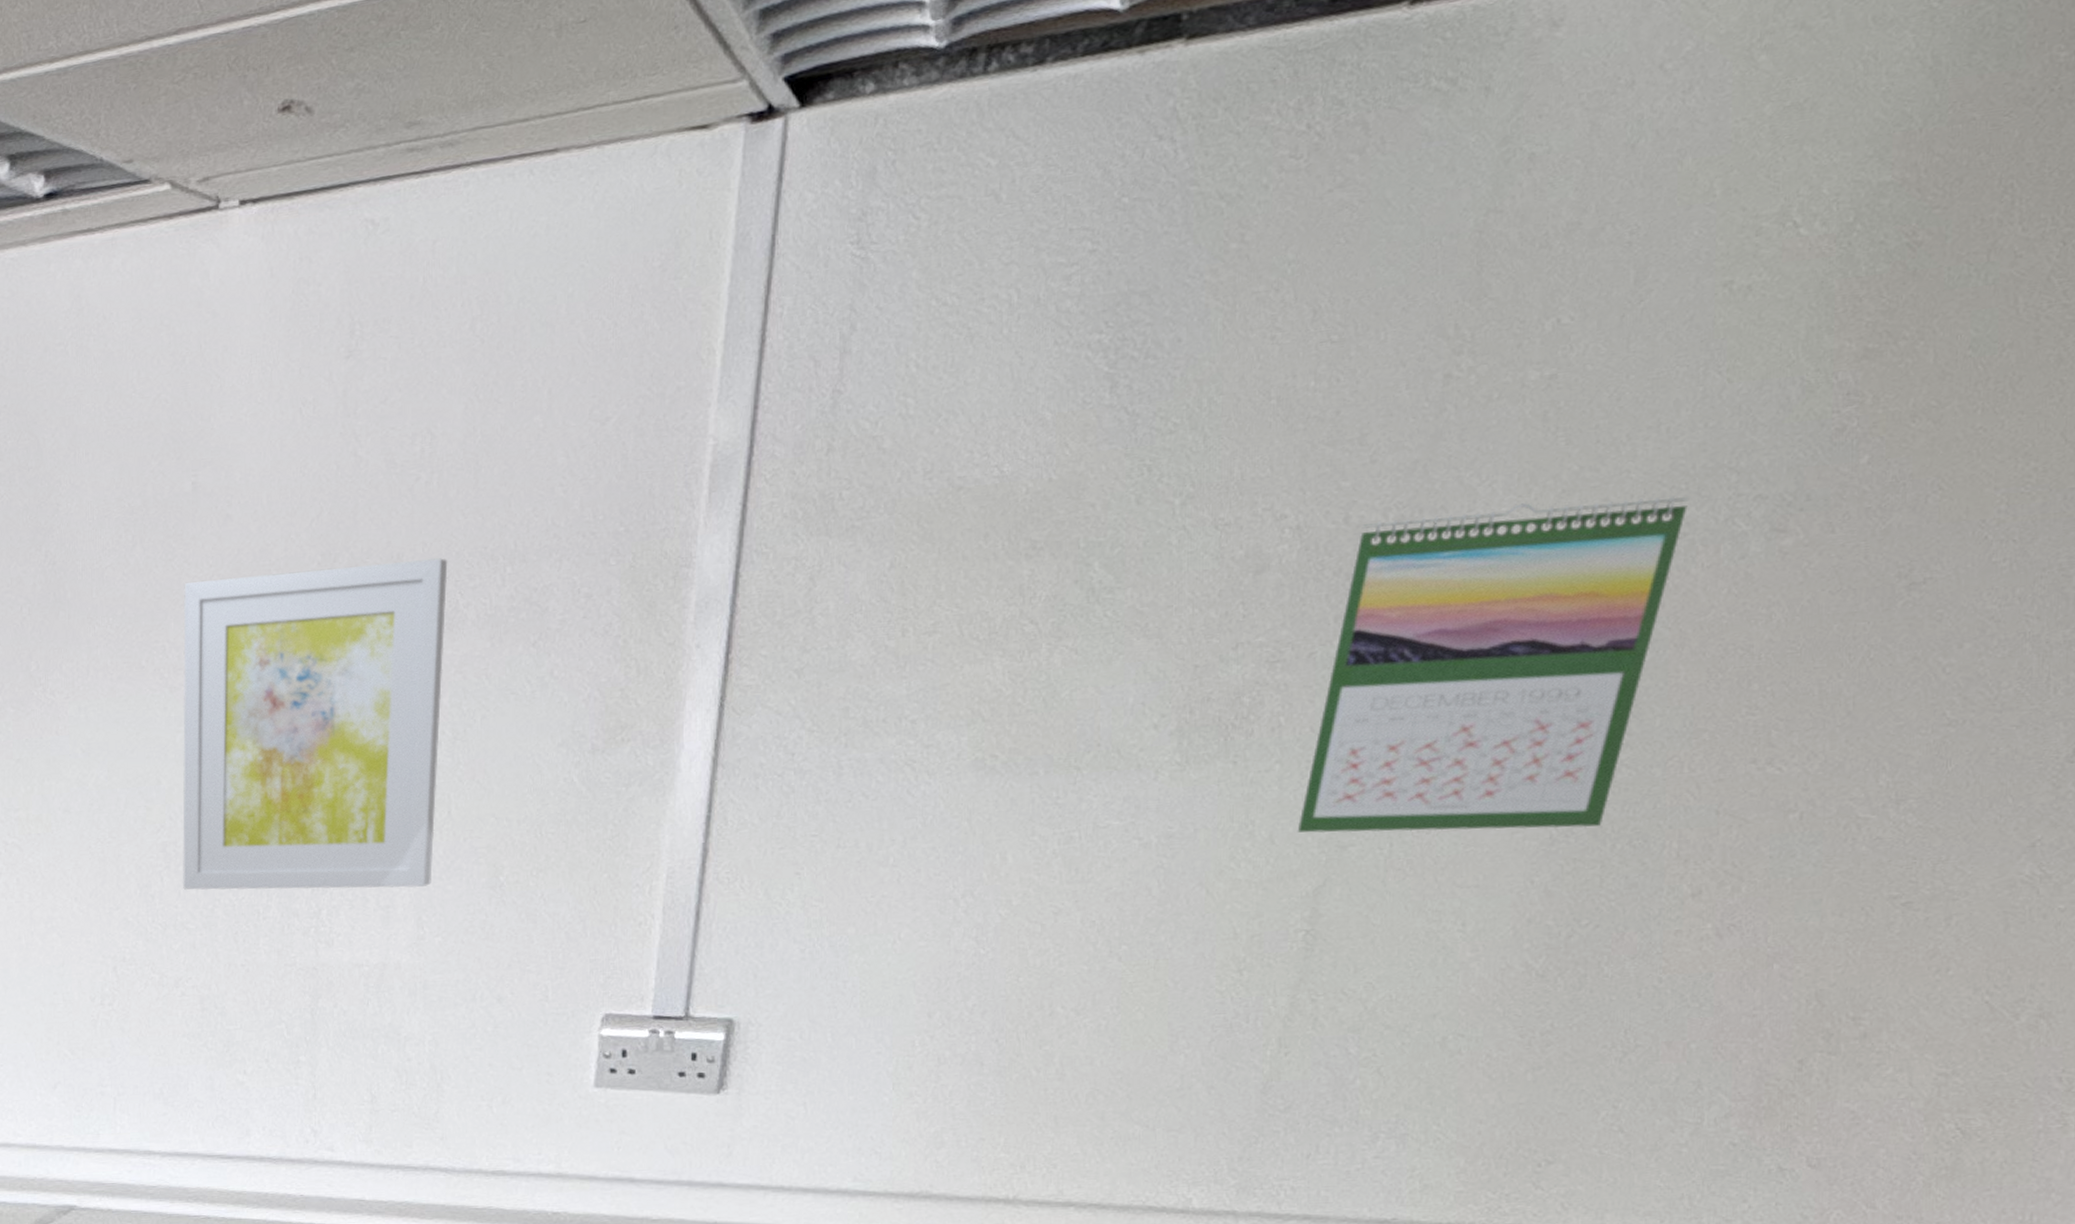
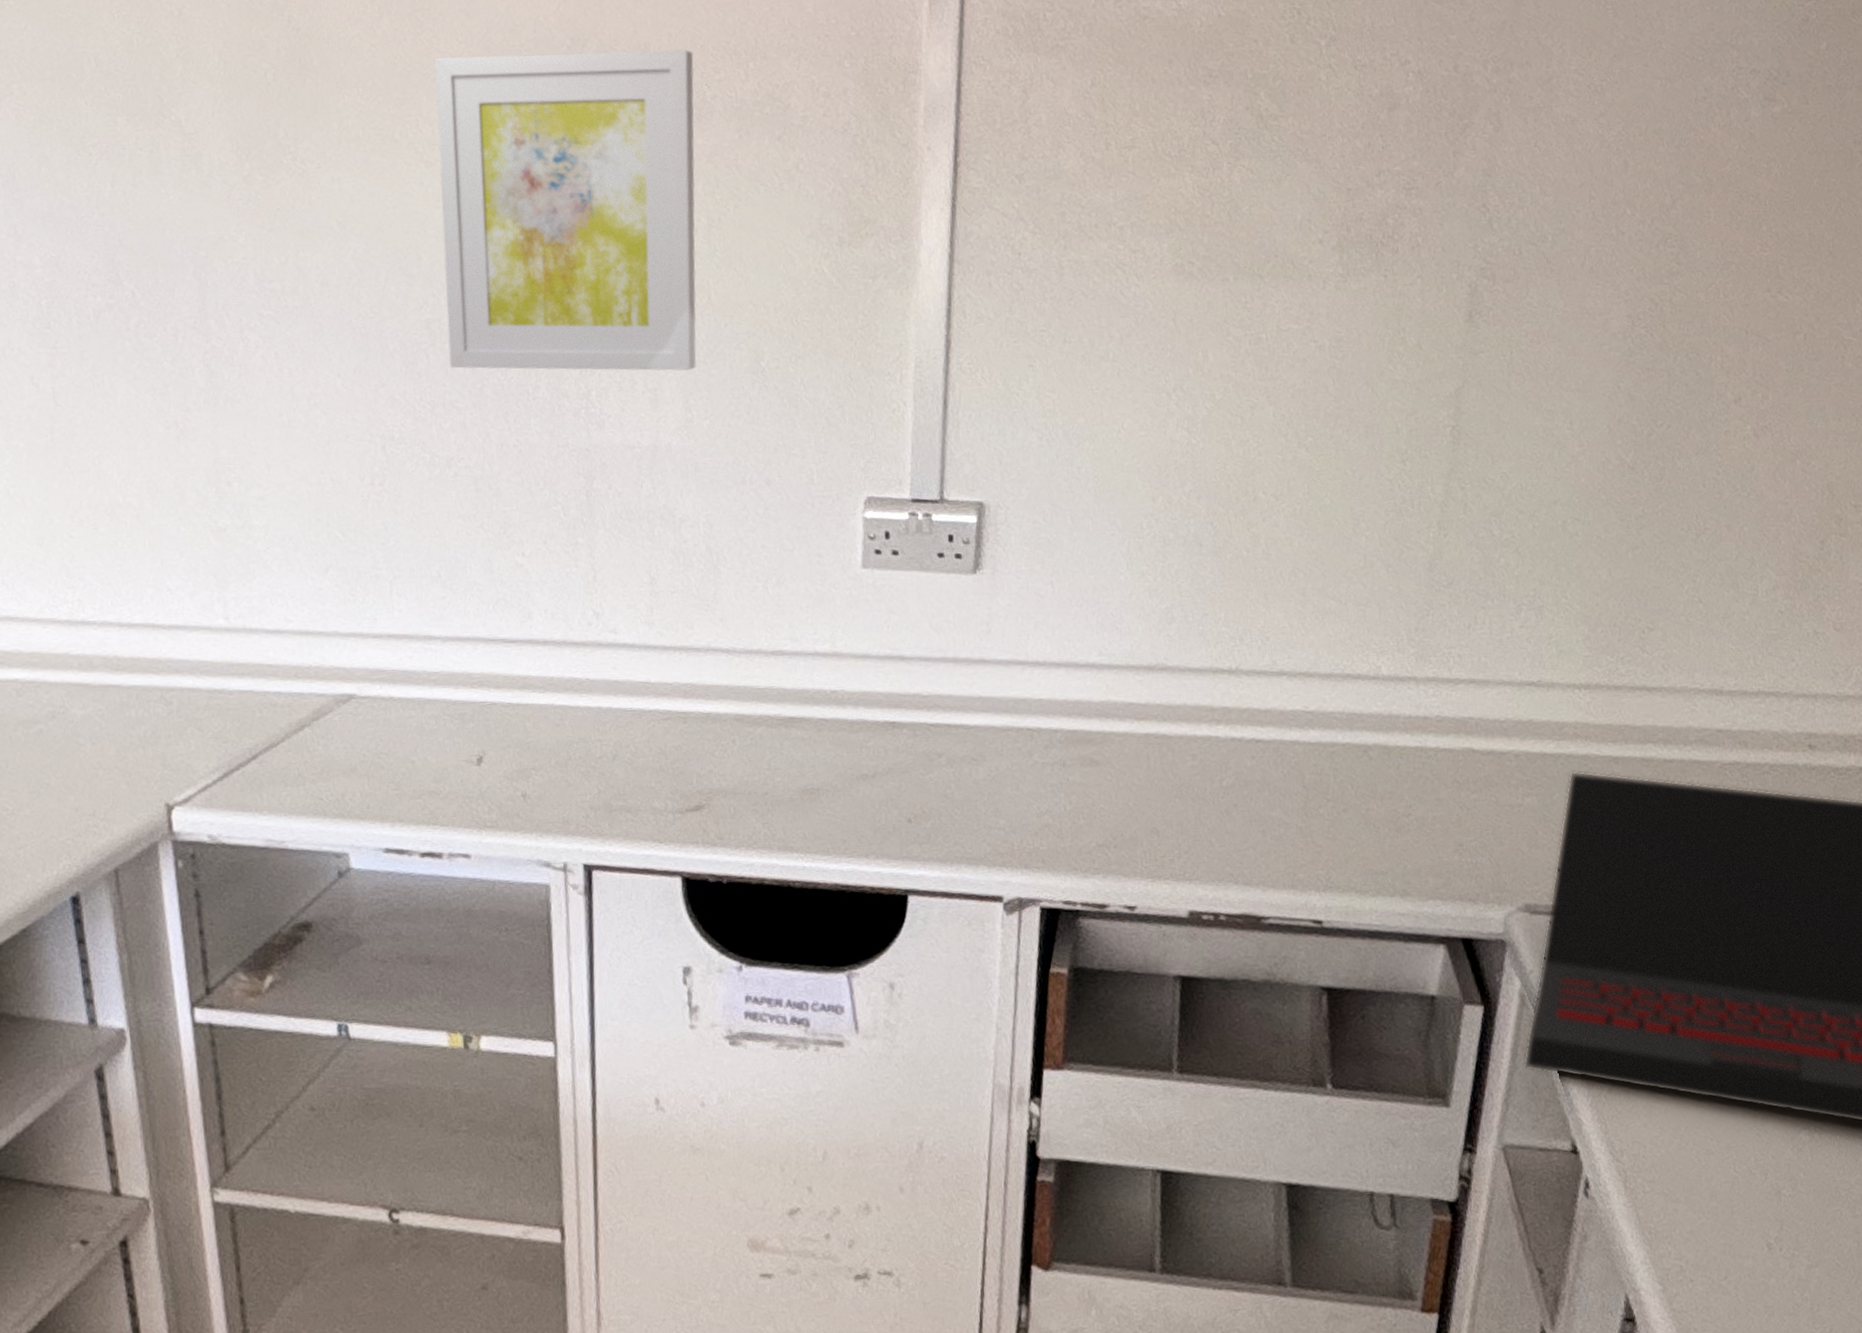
calendar: present [1297,495,1689,834] -> none [1438,64,1705,342]

